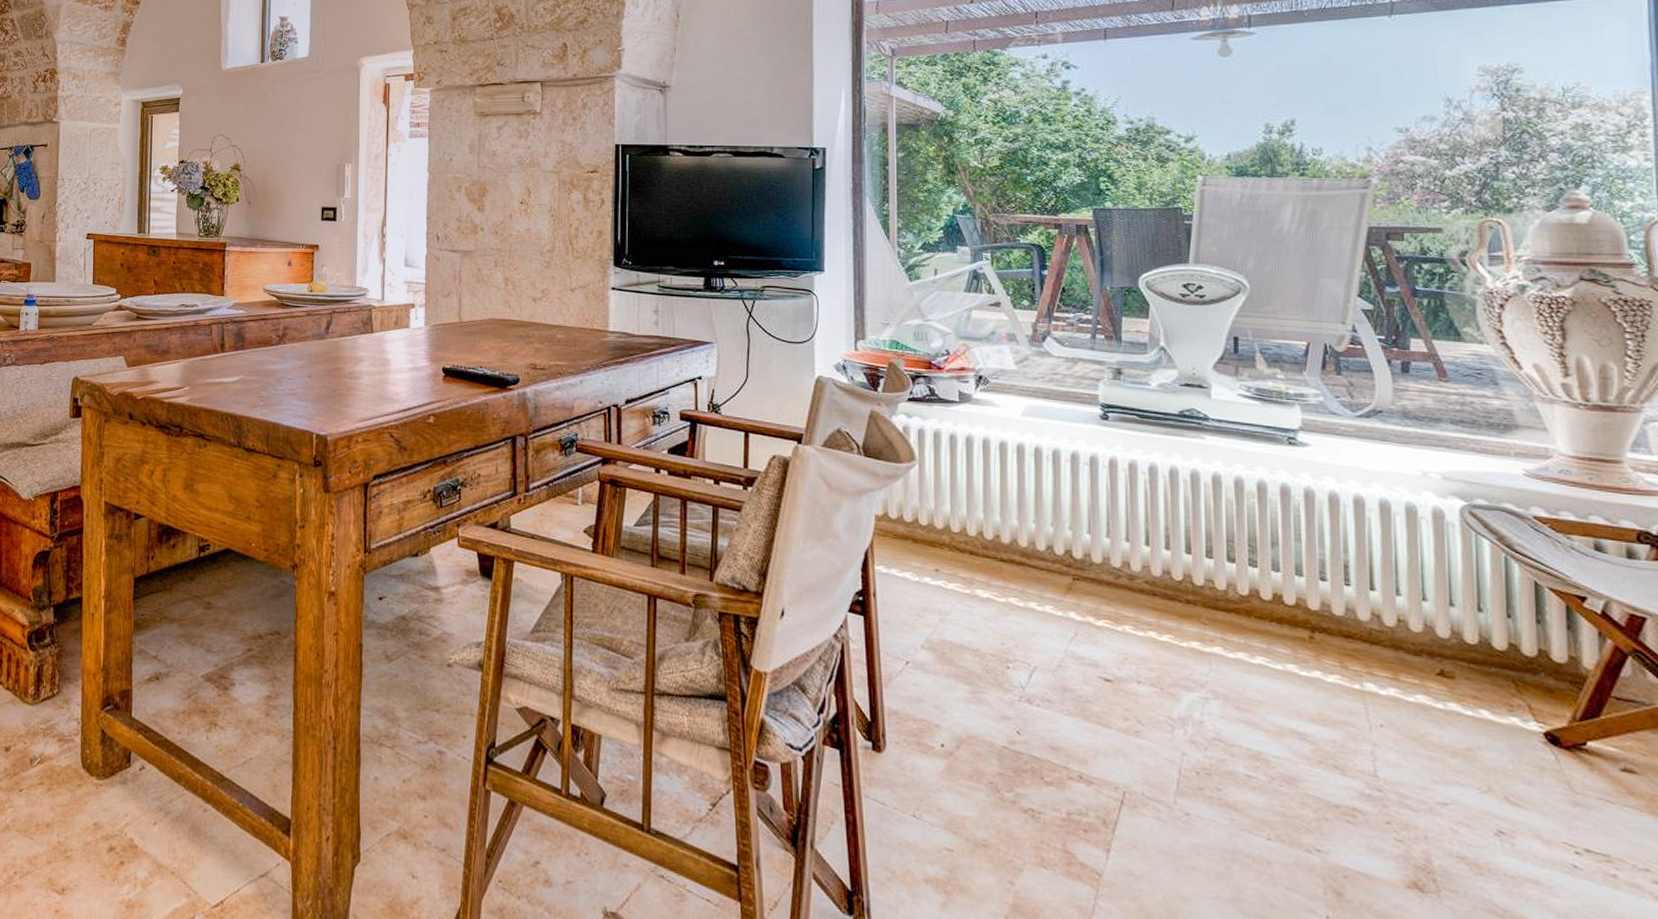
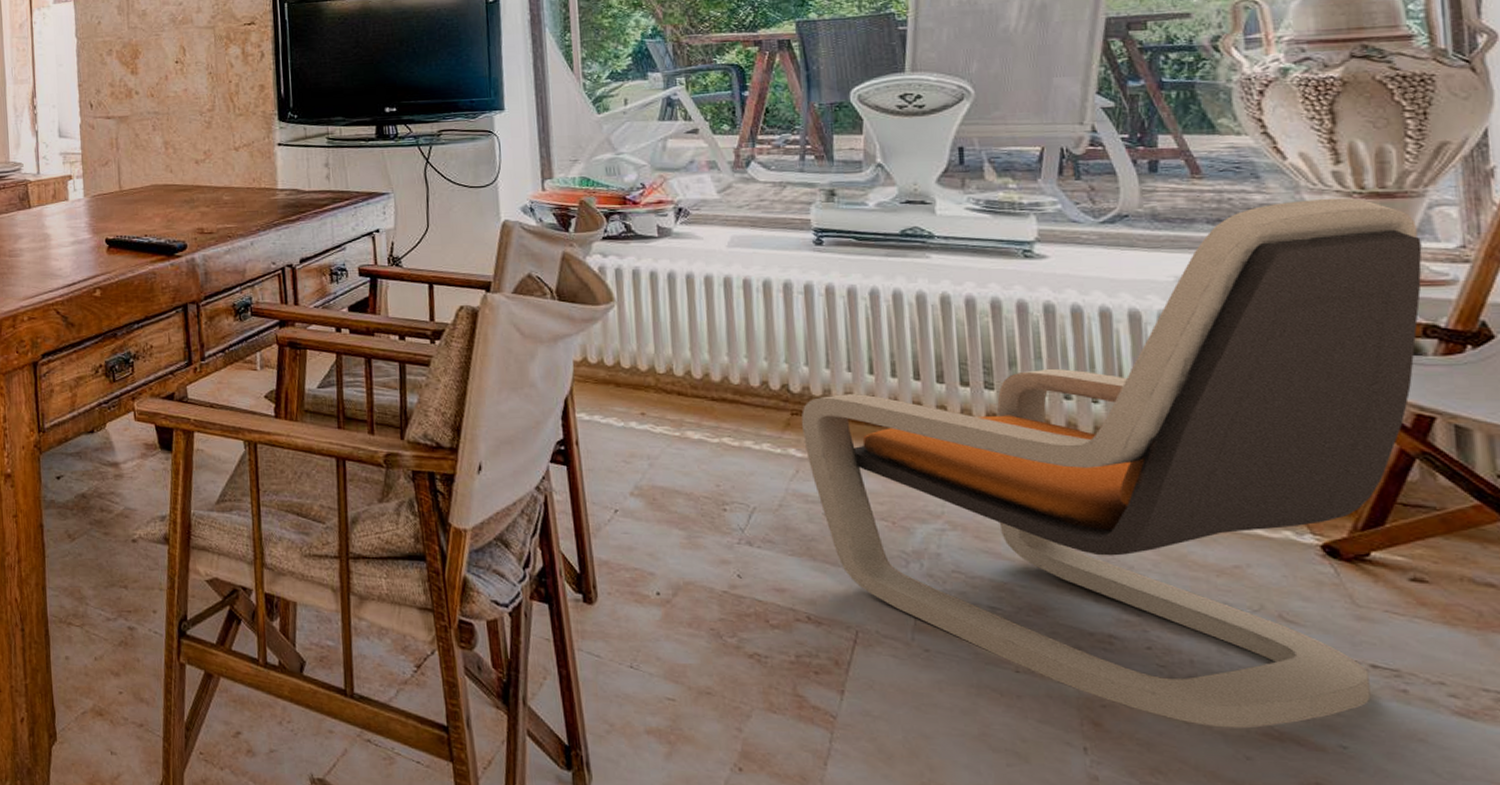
lounge chair: none [1081,407,1638,905] -> present [801,197,1422,729]

